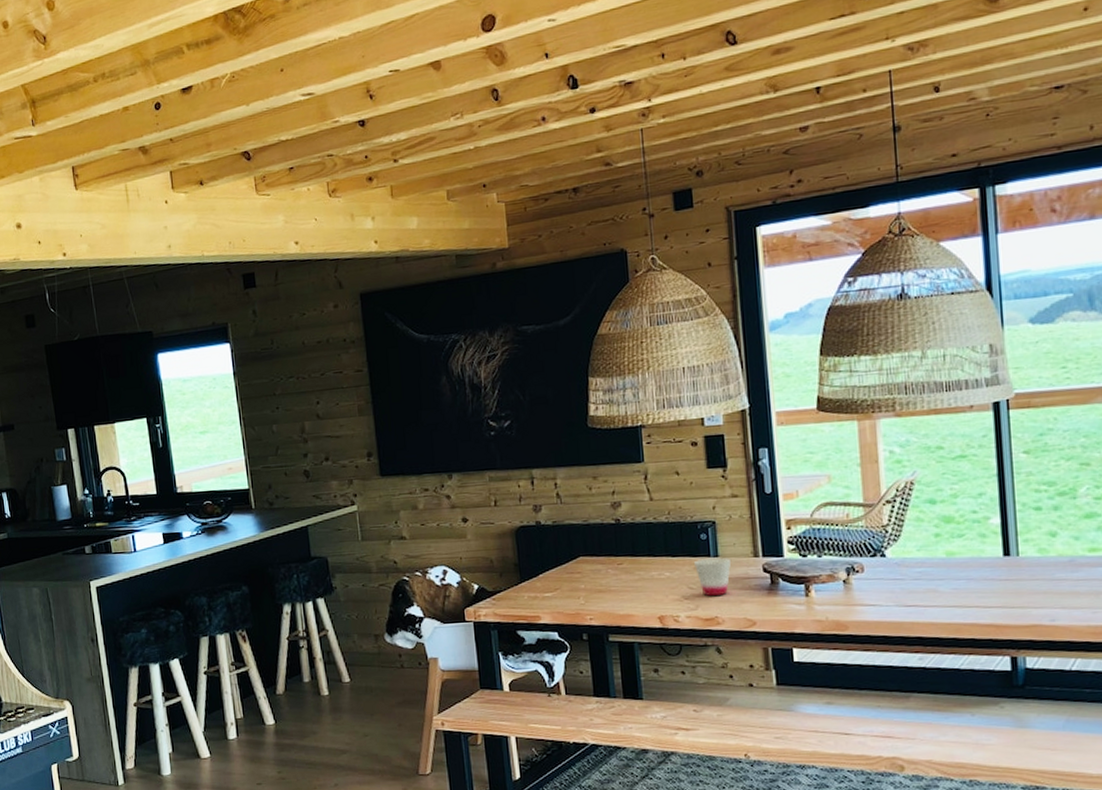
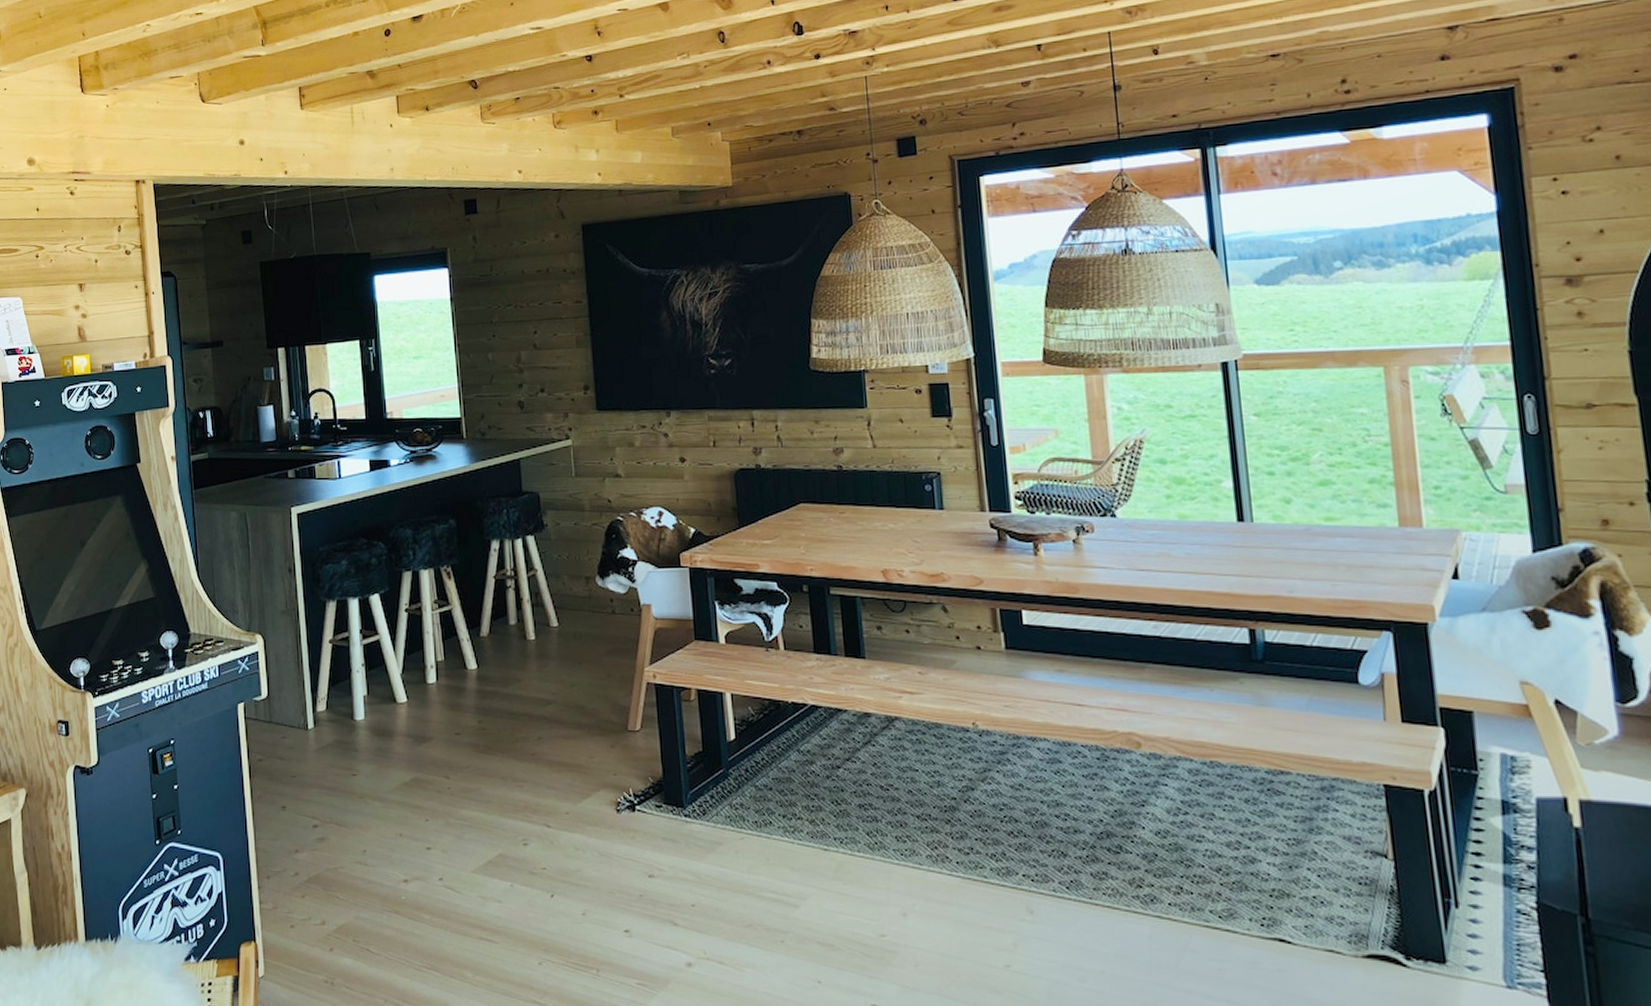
cup: present [694,557,732,596] -> none [919,510,957,550]

